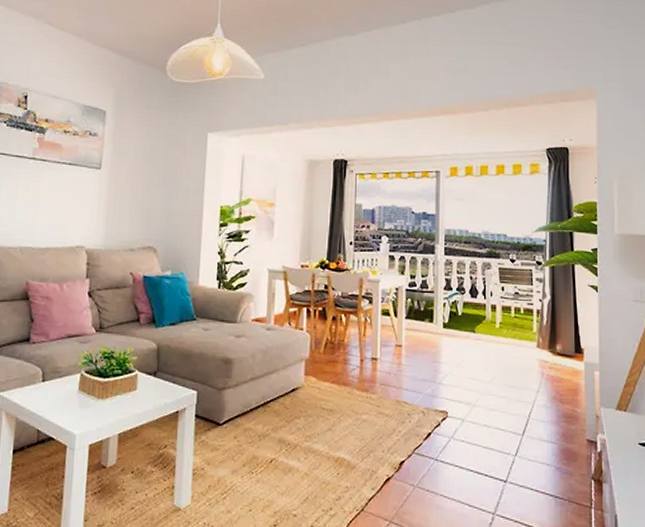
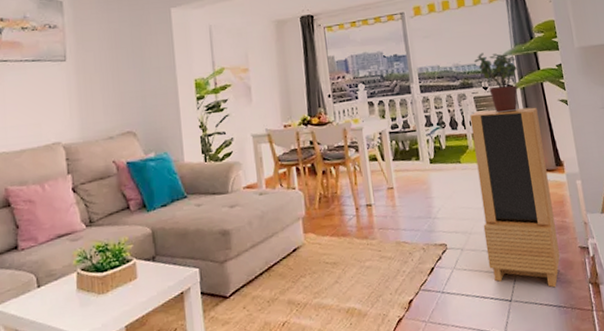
storage cabinet: none [488,283,565,477] -> present [470,107,560,288]
potted plant: none [505,224,549,290] -> present [474,52,518,113]

